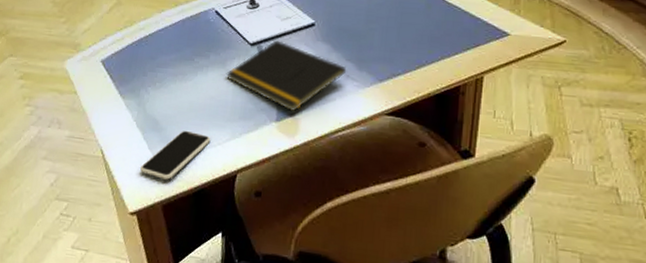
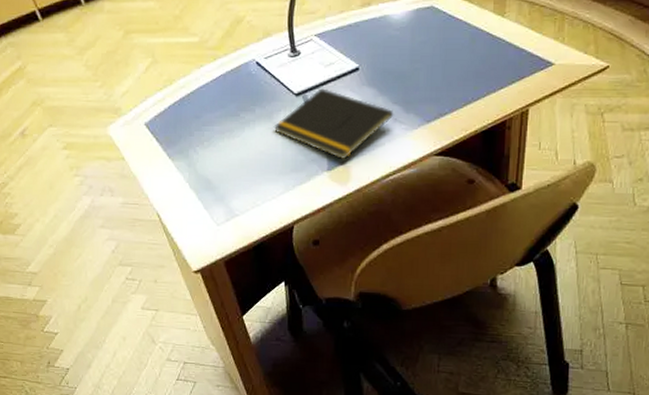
smartphone: present [140,130,211,180] -> none [199,187,265,237]

